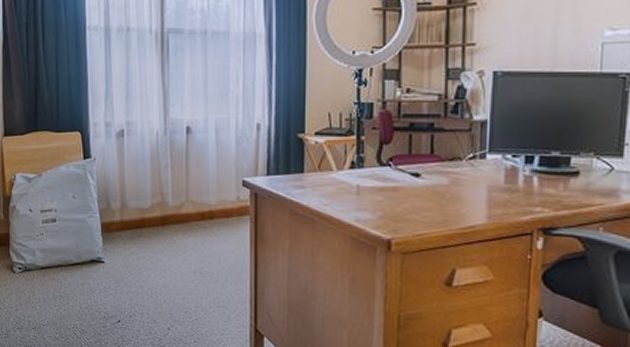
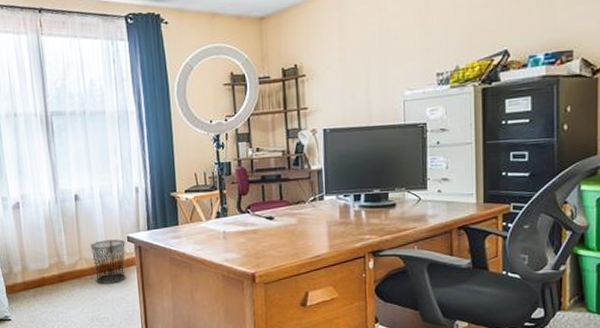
waste bin: none [199,182,240,235] -> present [90,239,126,285]

